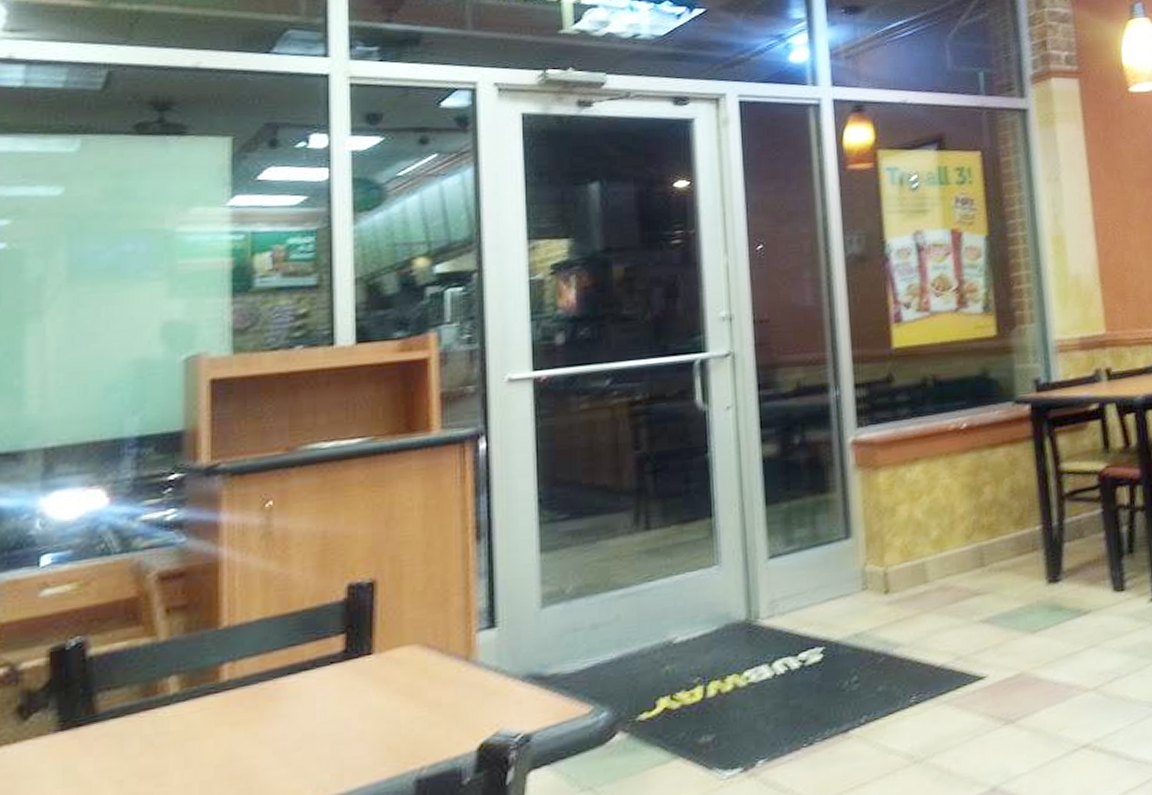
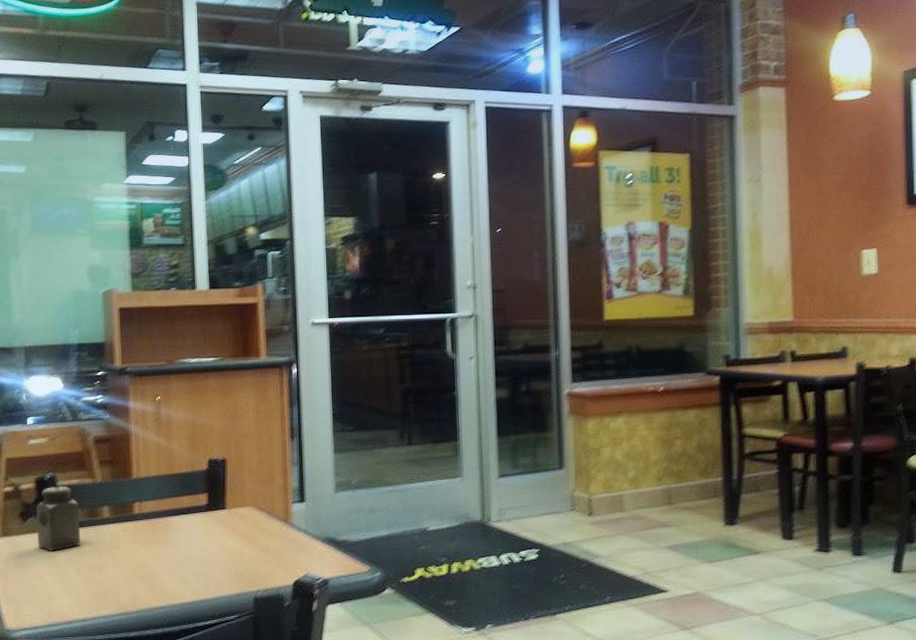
salt shaker: none [46,654,127,762] -> present [36,486,81,551]

